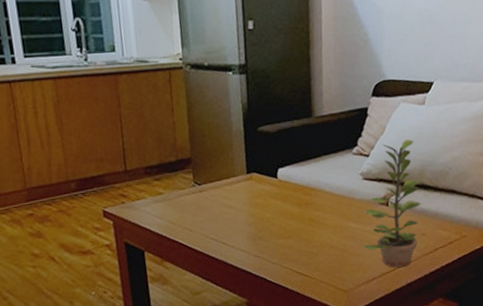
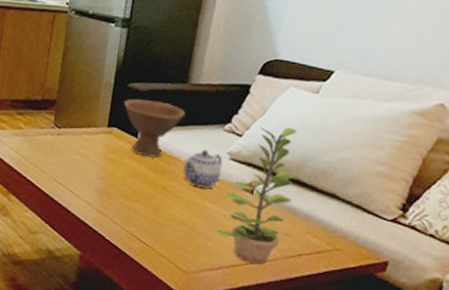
bowl: none [257,139,316,194] -> present [123,99,186,158]
teapot: none [324,175,359,211] -> present [183,149,223,188]

